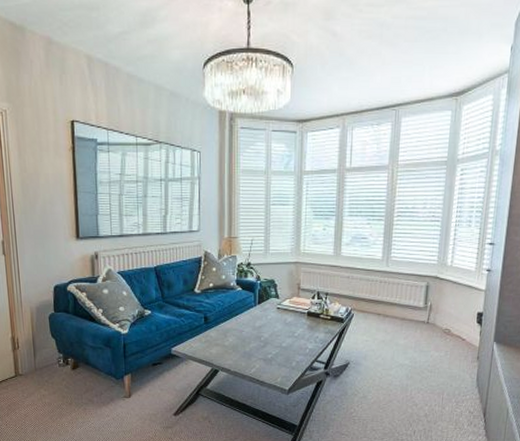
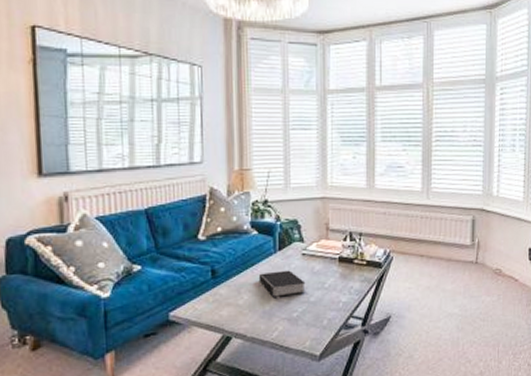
book: none [241,320,279,342] -> present [258,270,306,298]

